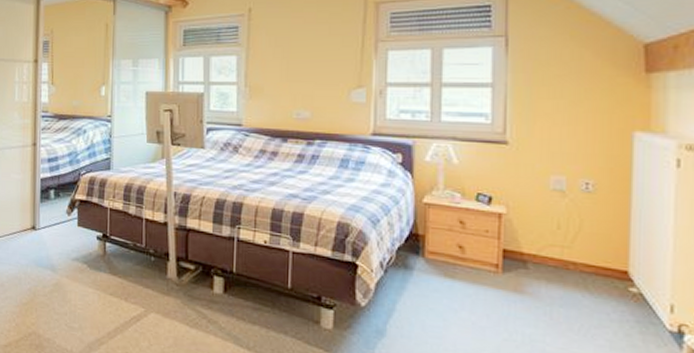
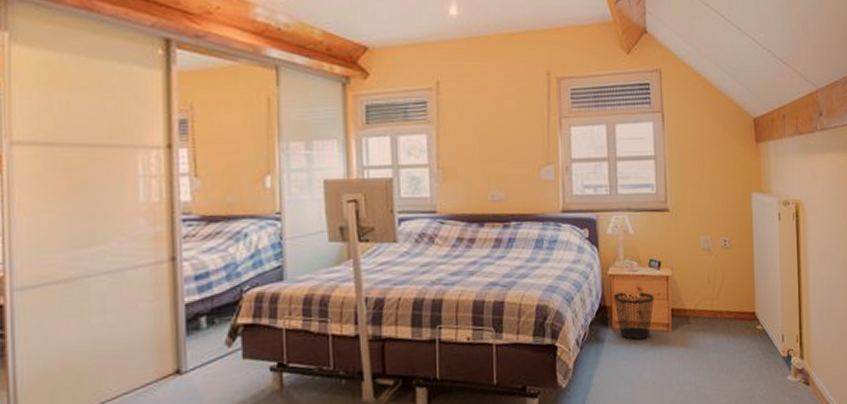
wastebasket: none [427,222,481,276] -> present [613,291,655,340]

